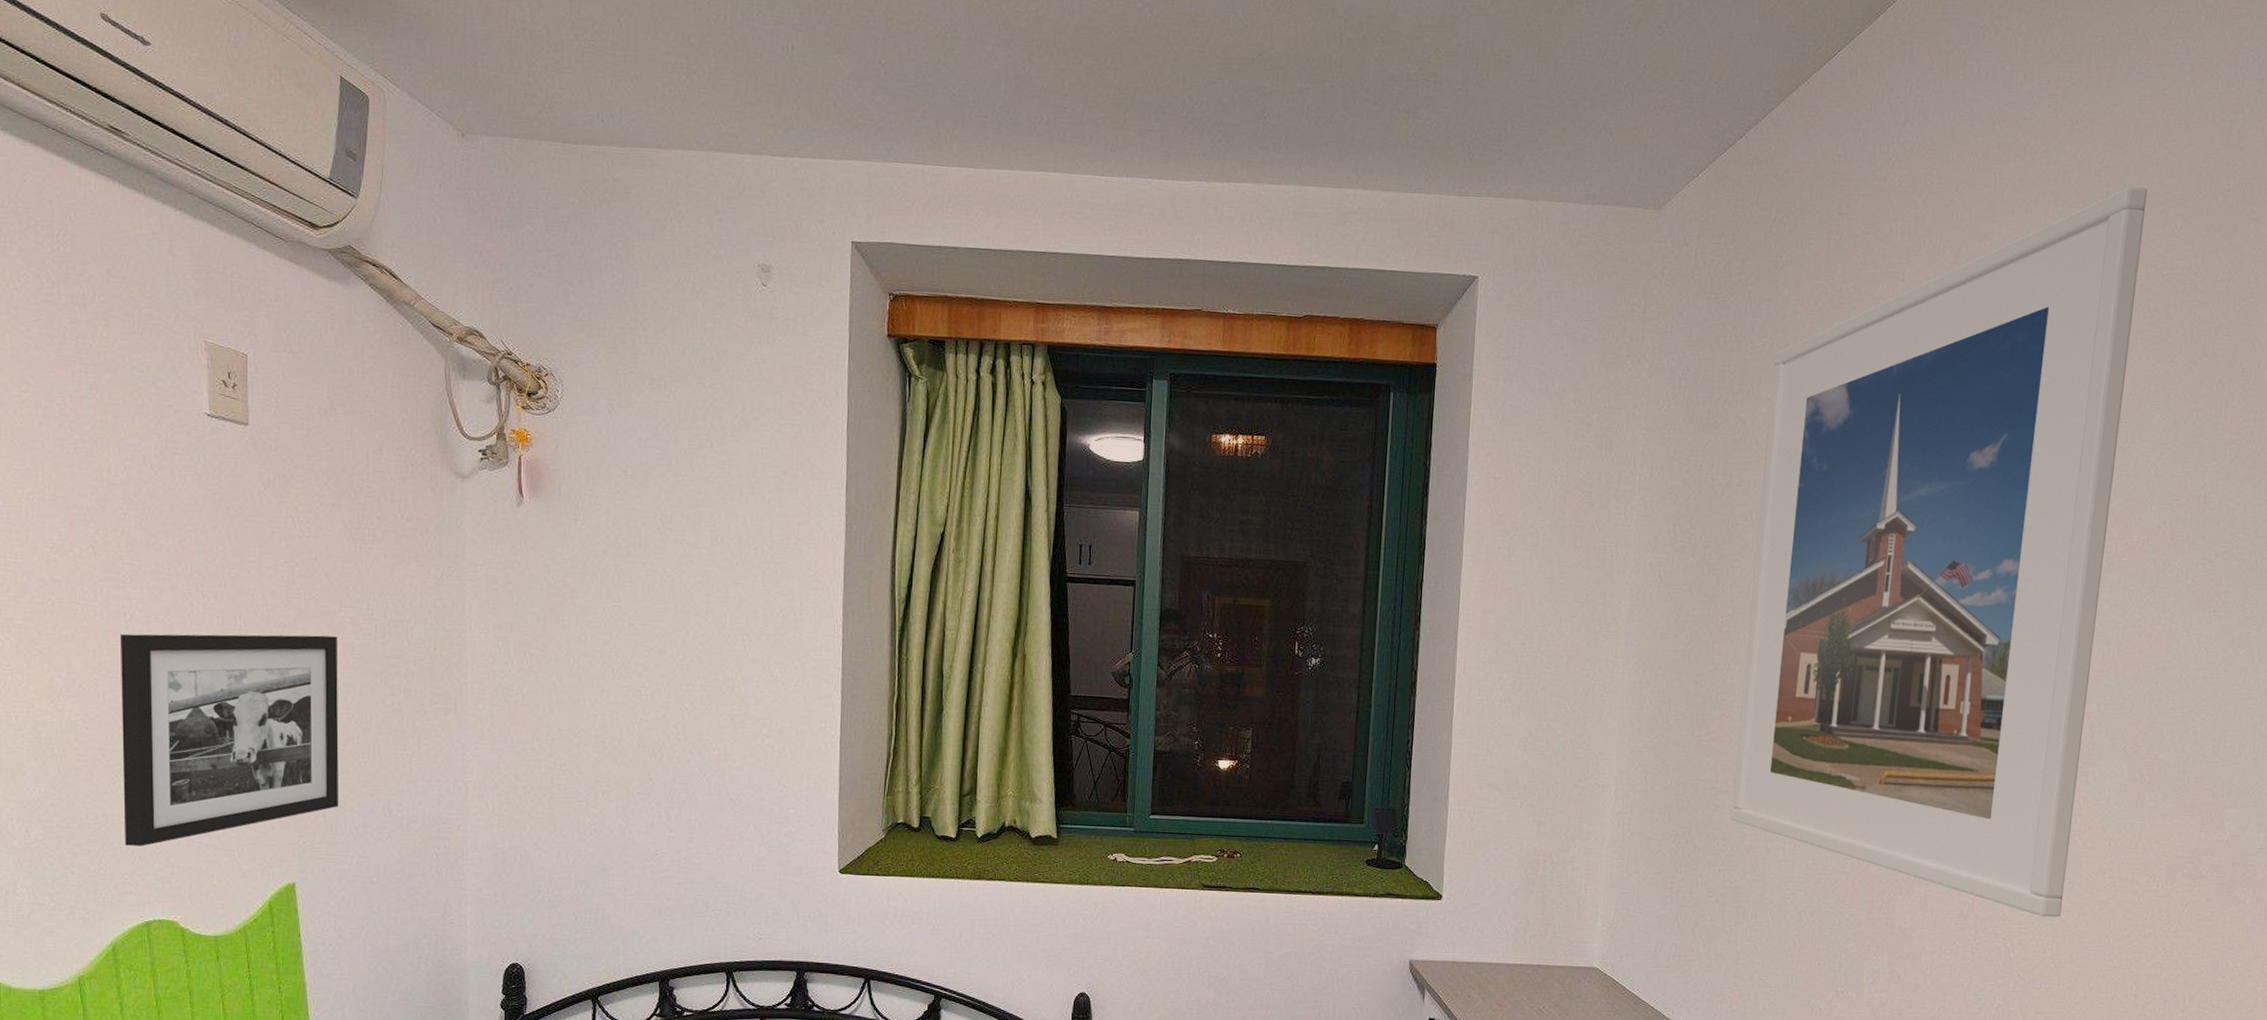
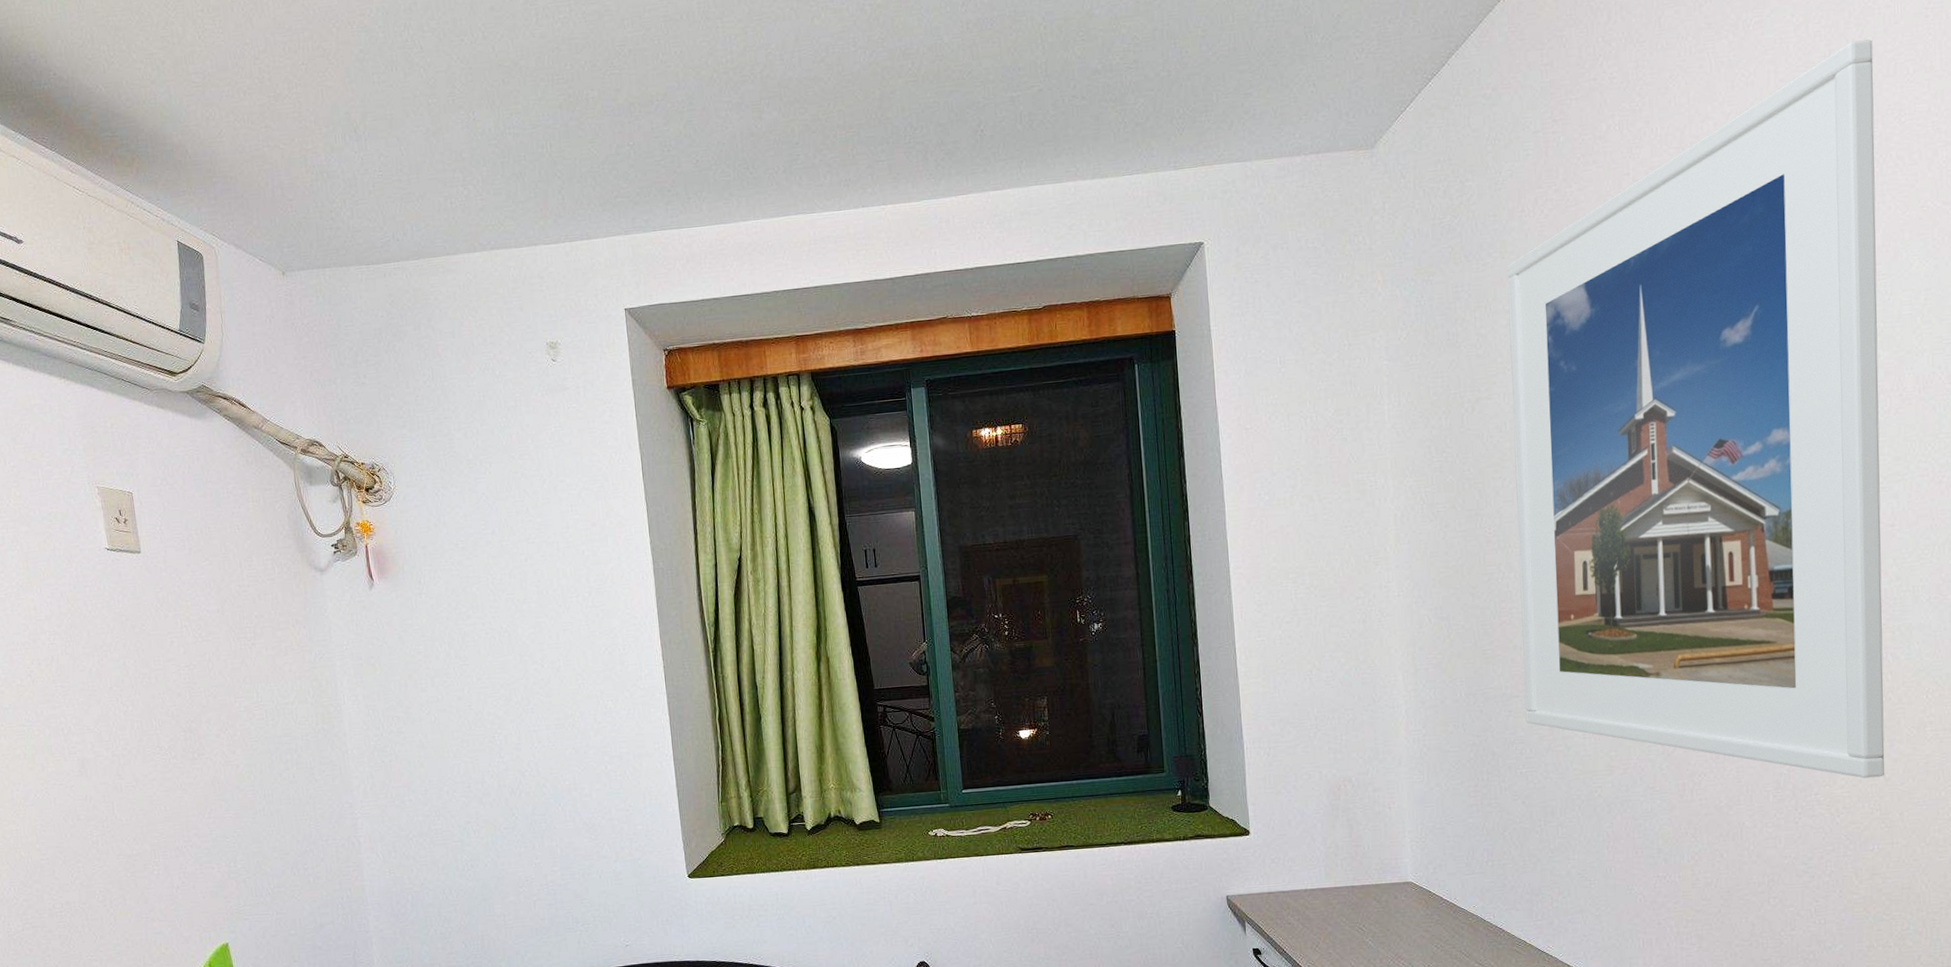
picture frame: present [120,633,339,846] -> none [61,724,256,928]

